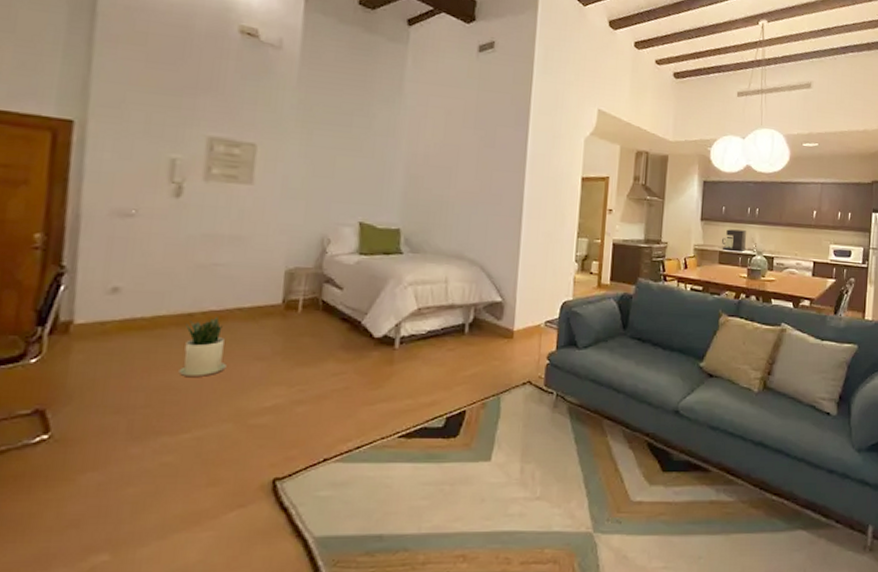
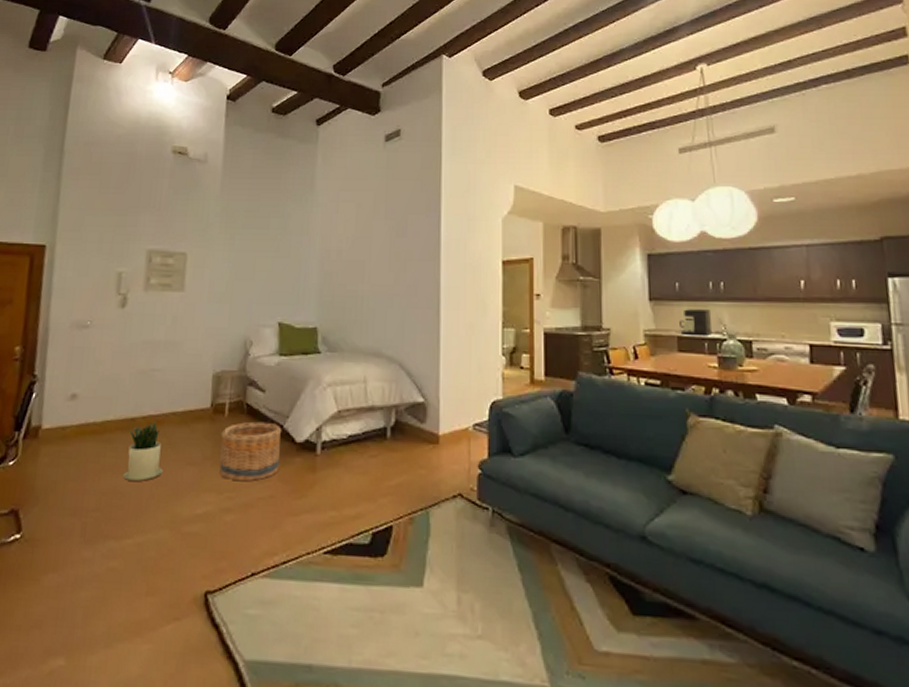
basket: none [291,317,360,375] -> present [219,421,282,482]

